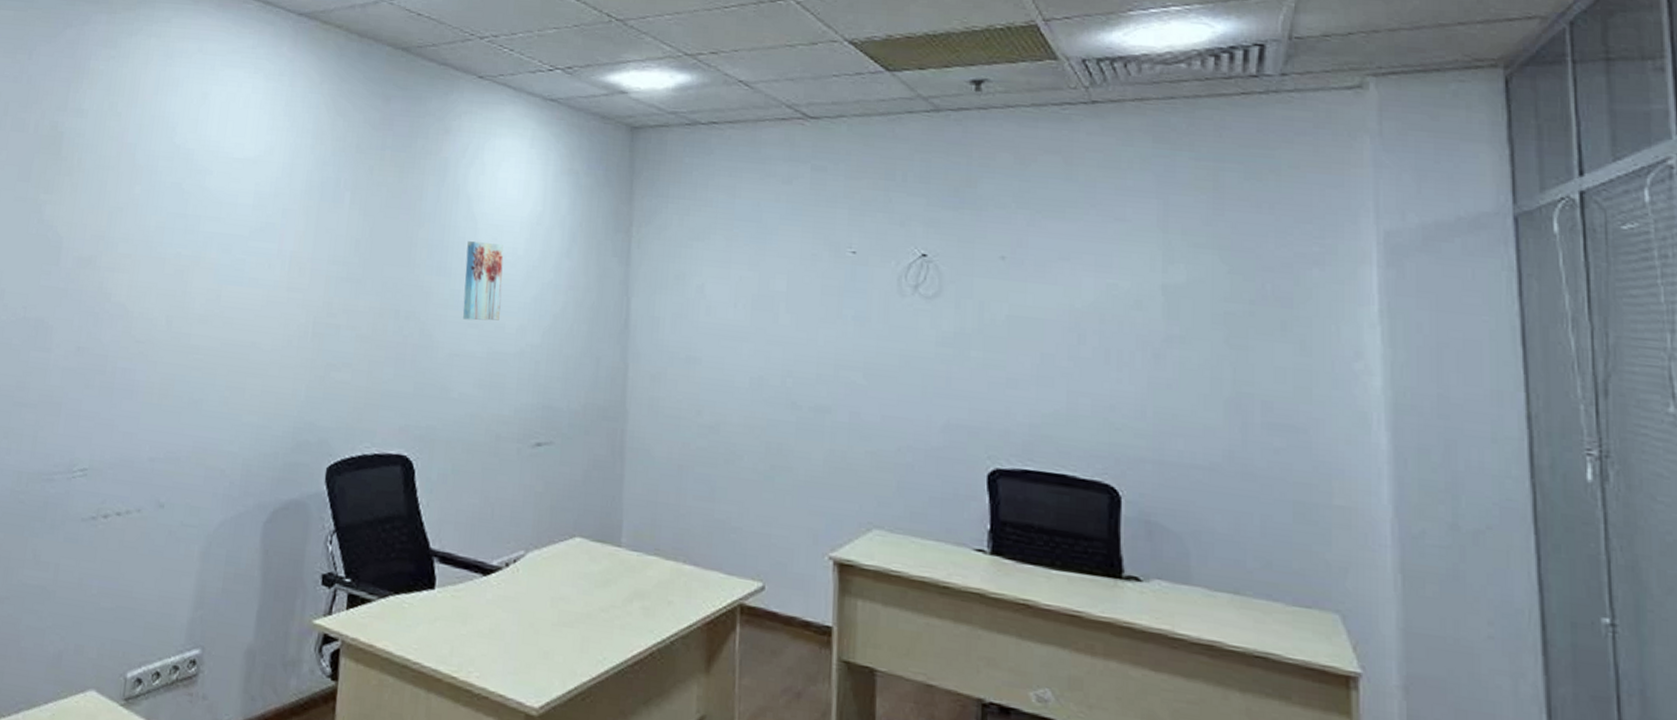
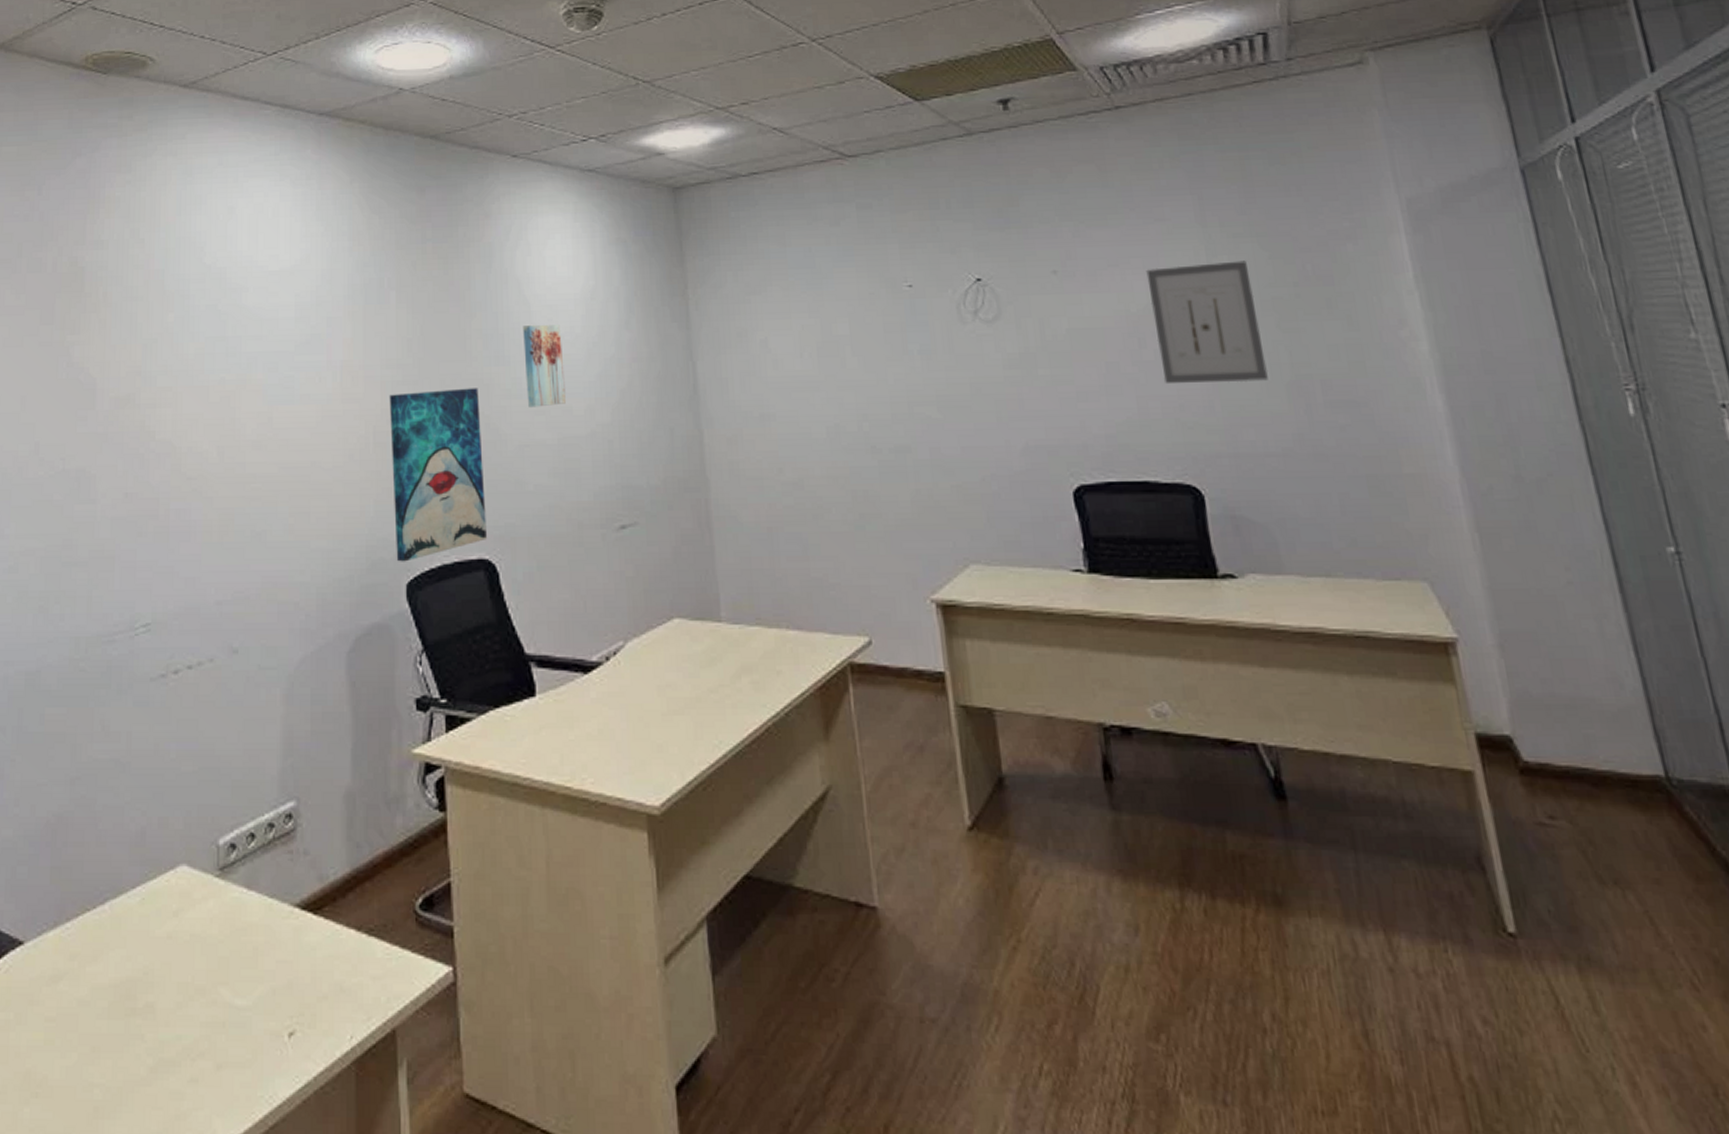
wall art: none [320,289,418,447] -> present [389,388,488,562]
wall art: none [1097,267,1207,394] -> present [1146,260,1268,385]

